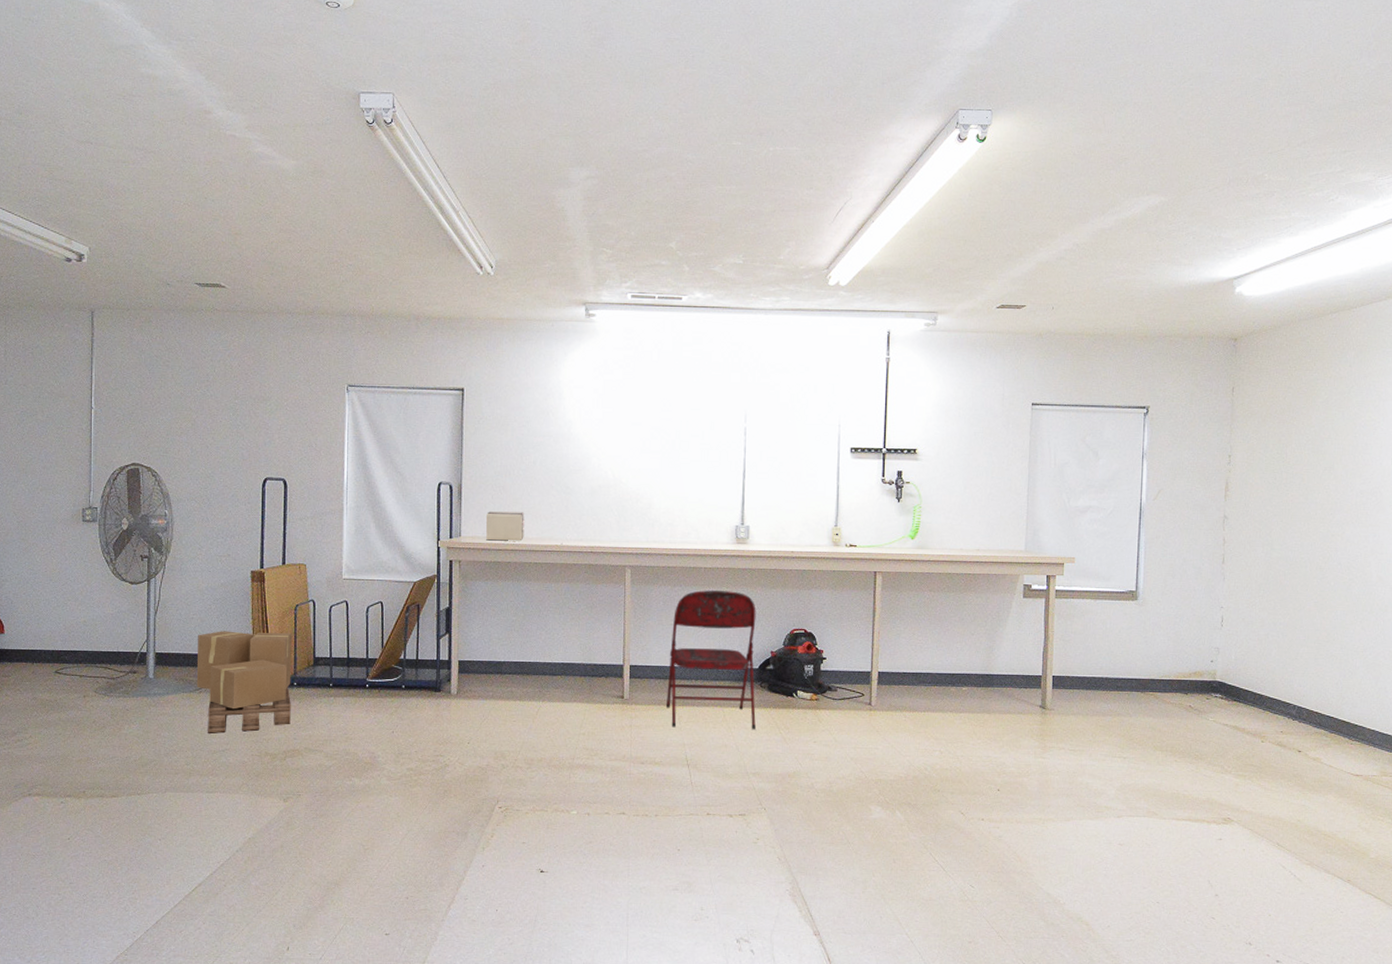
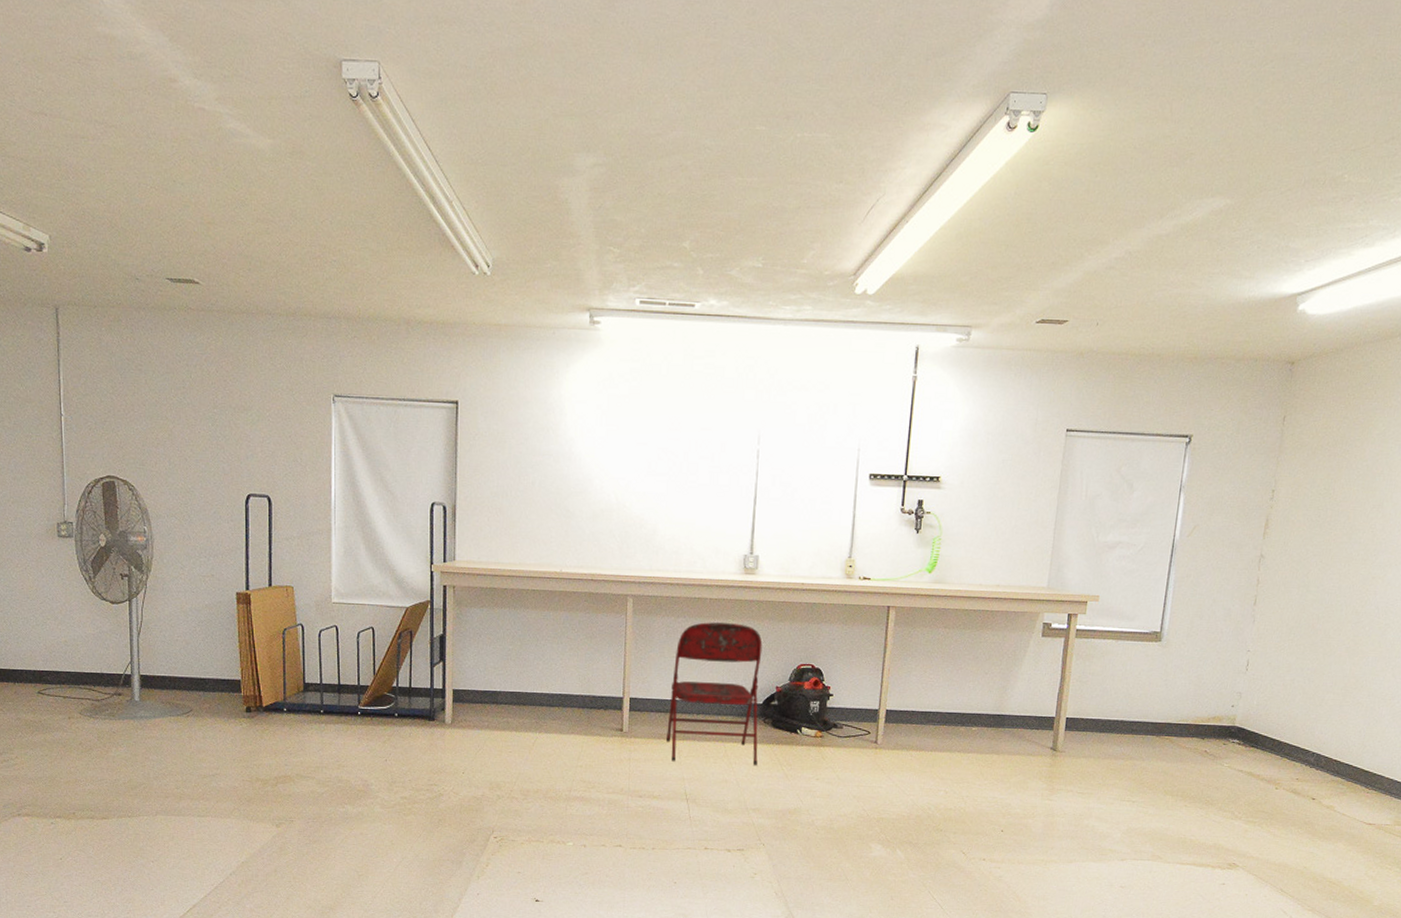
cardboard boxes: present [196,631,292,734] -> none [183,654,281,758]
box: present [486,511,525,541] -> none [482,534,522,567]

